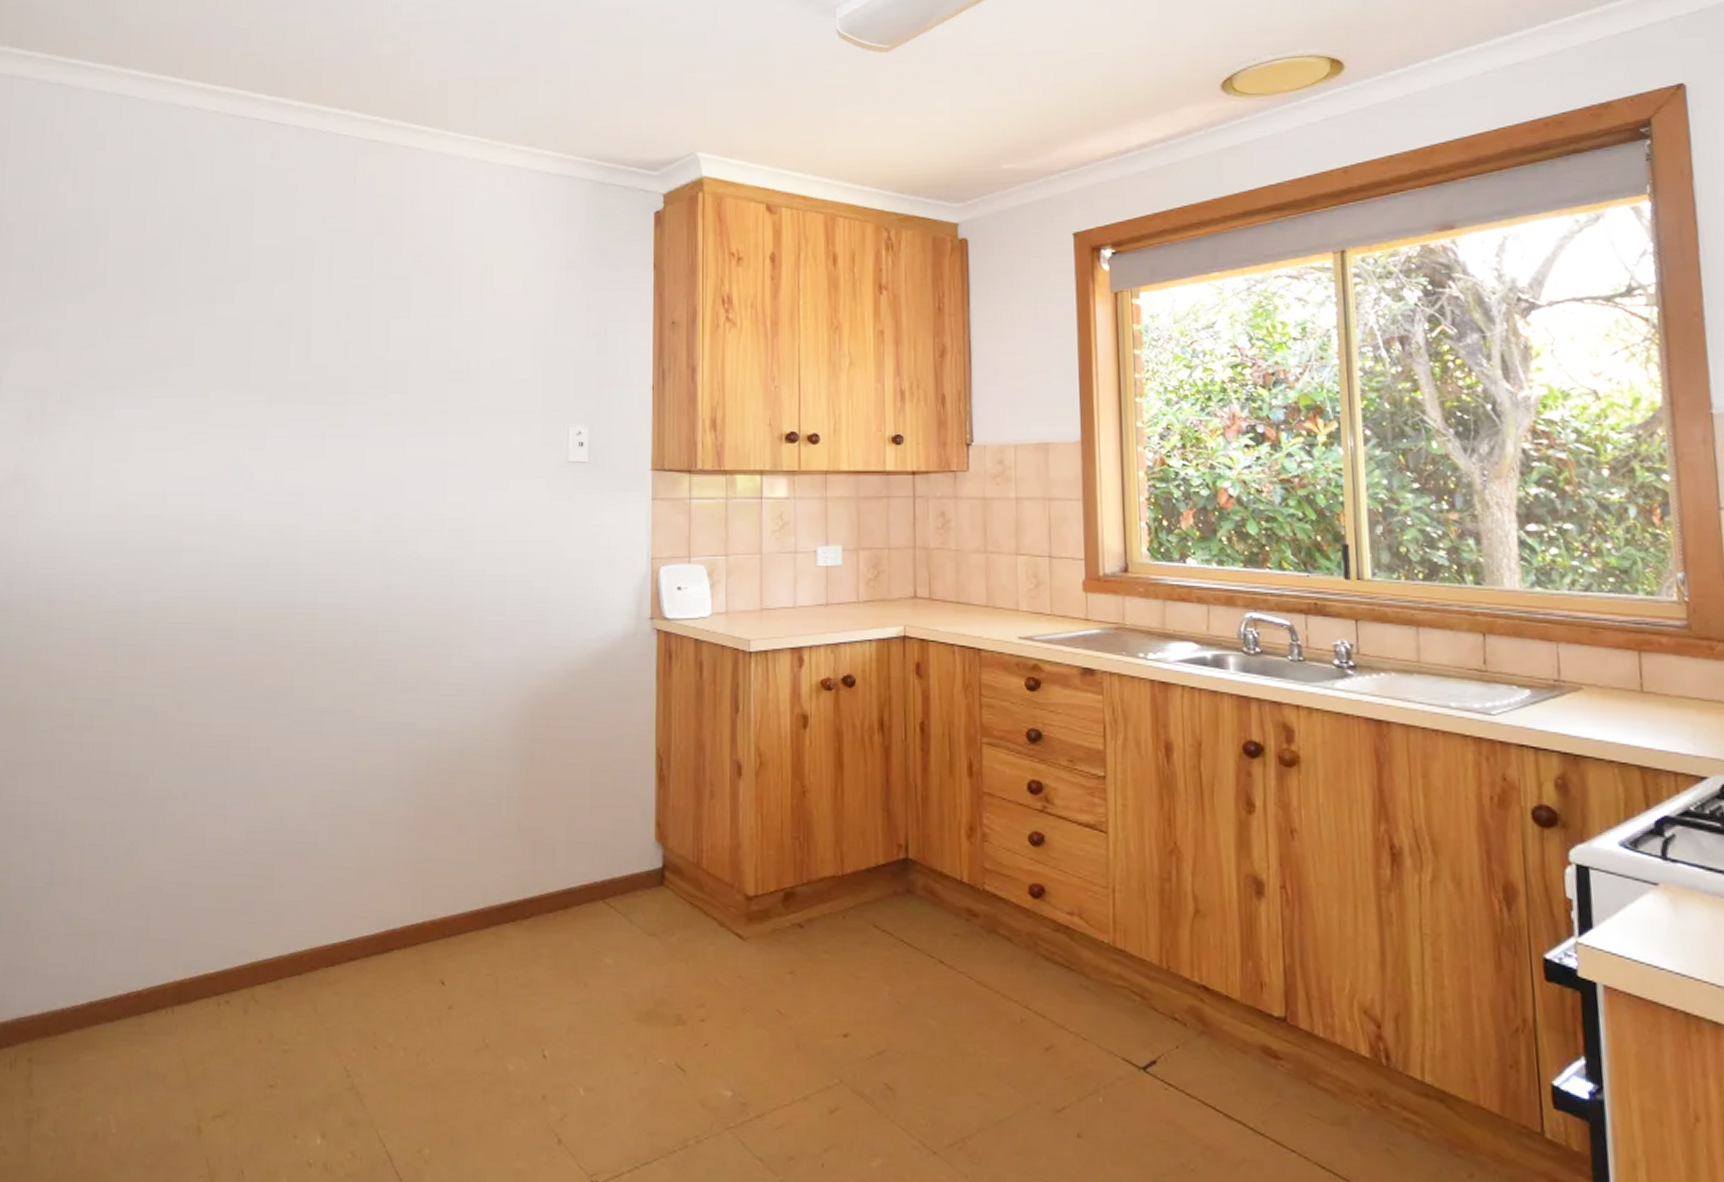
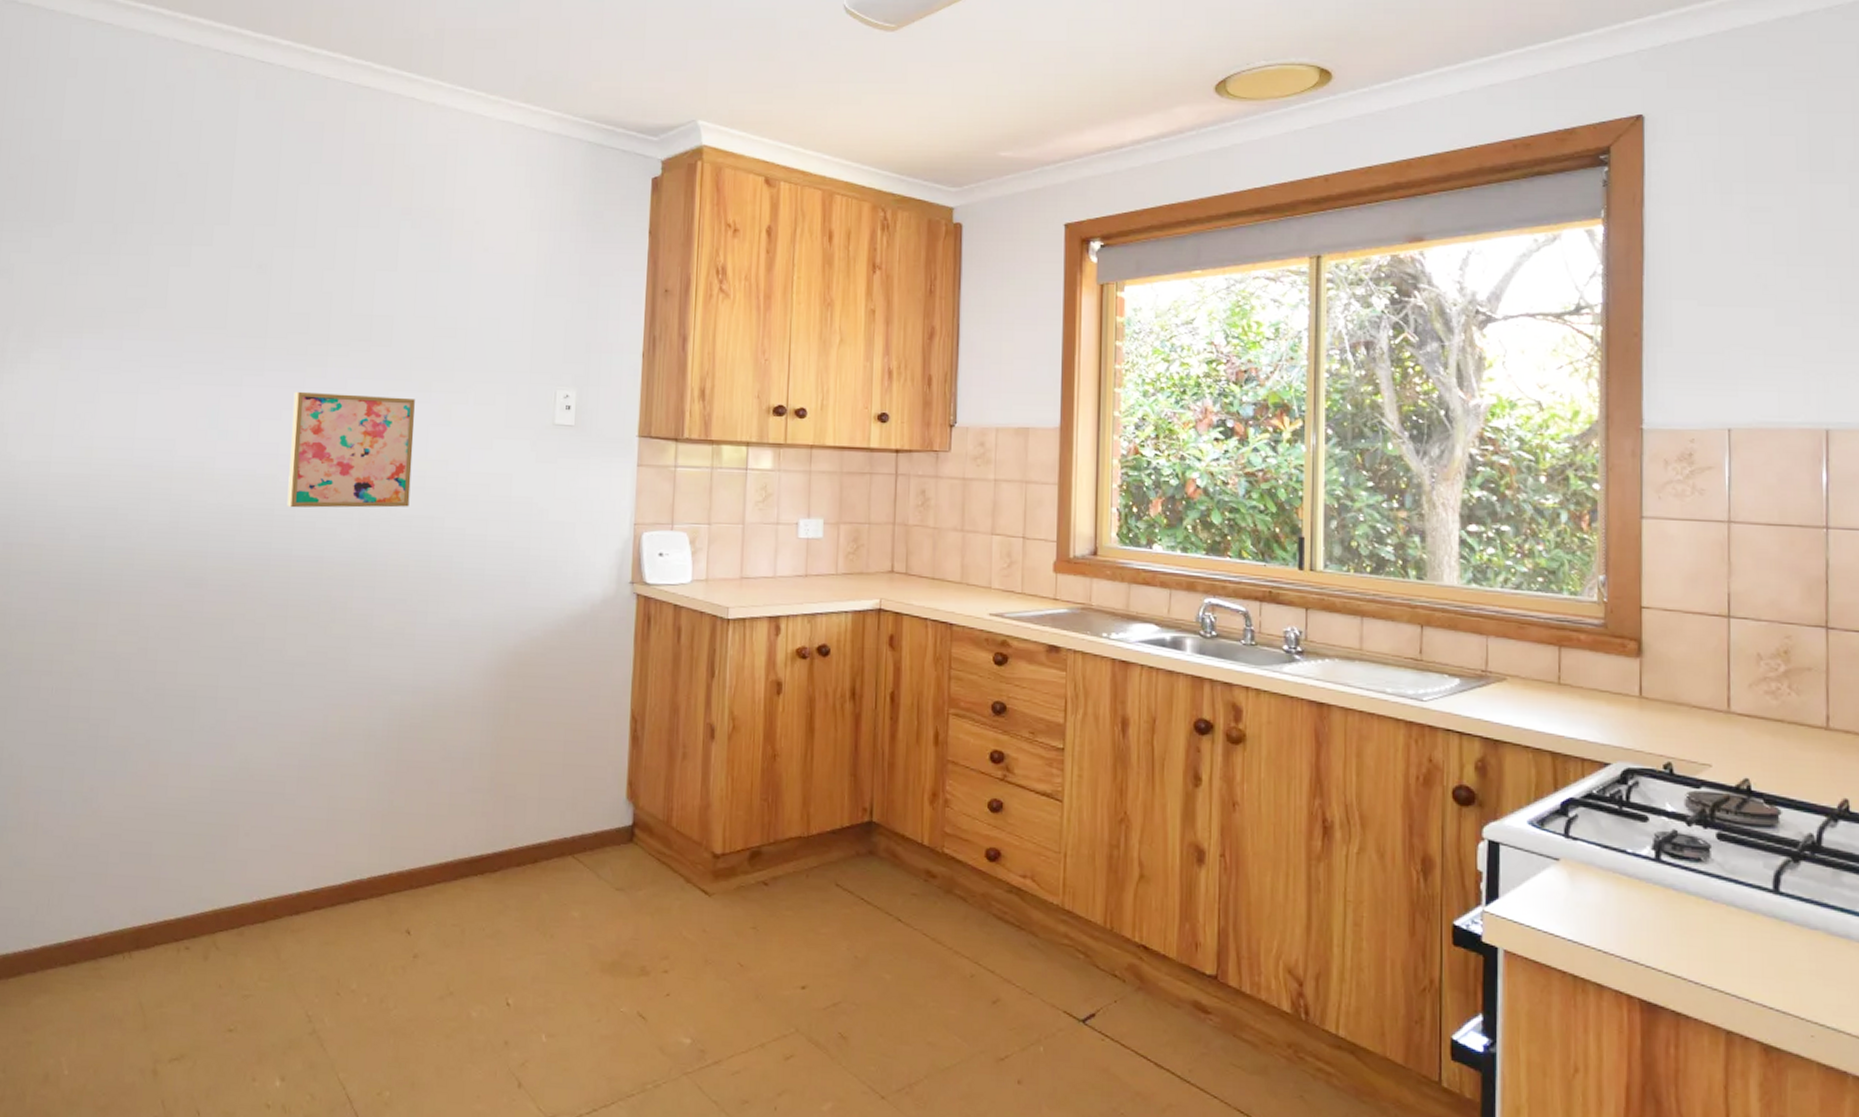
wall art: none [311,440,432,556] -> present [287,391,415,508]

